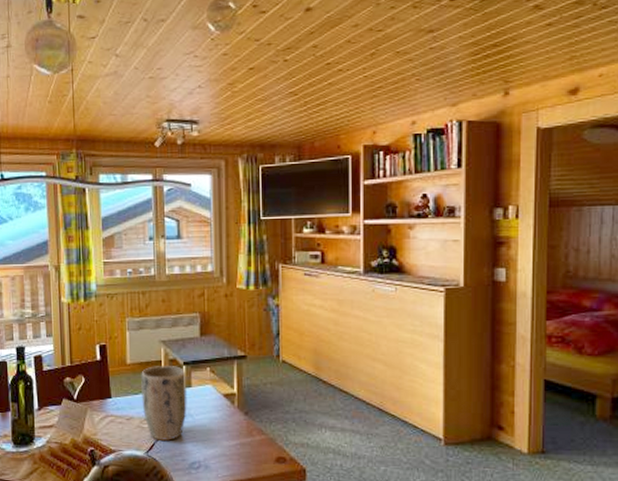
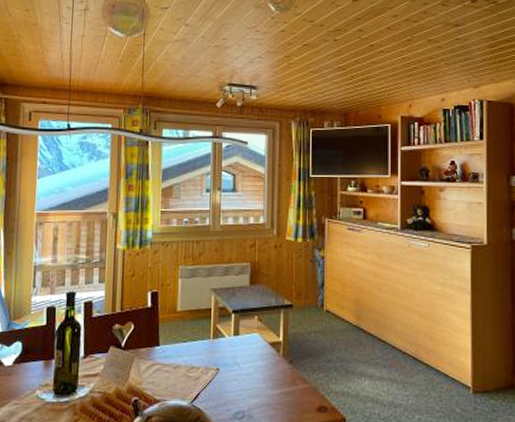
plant pot: present [141,366,187,441] -> none [189,314,235,390]

